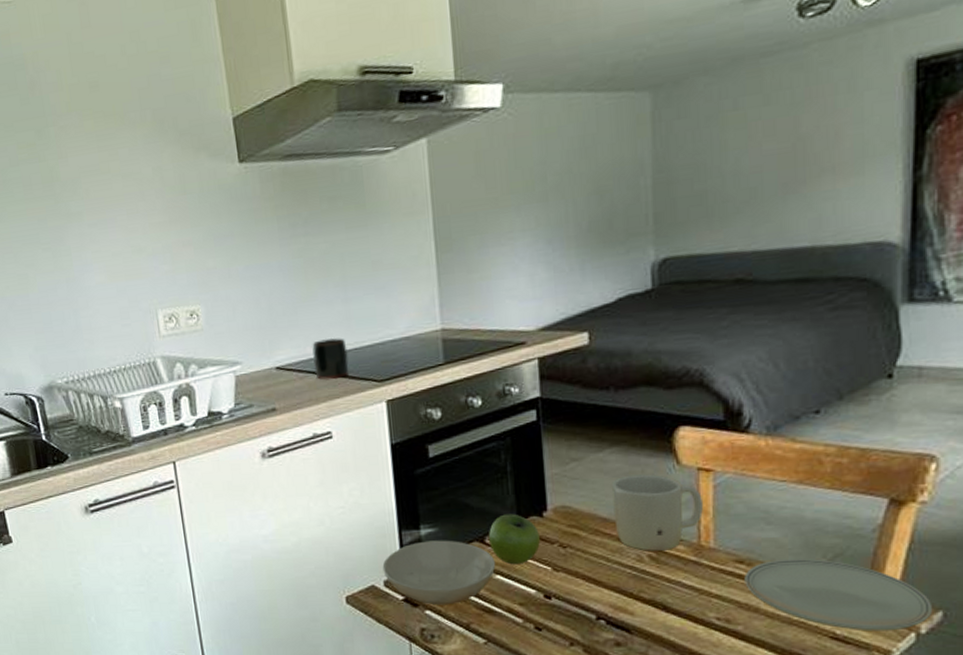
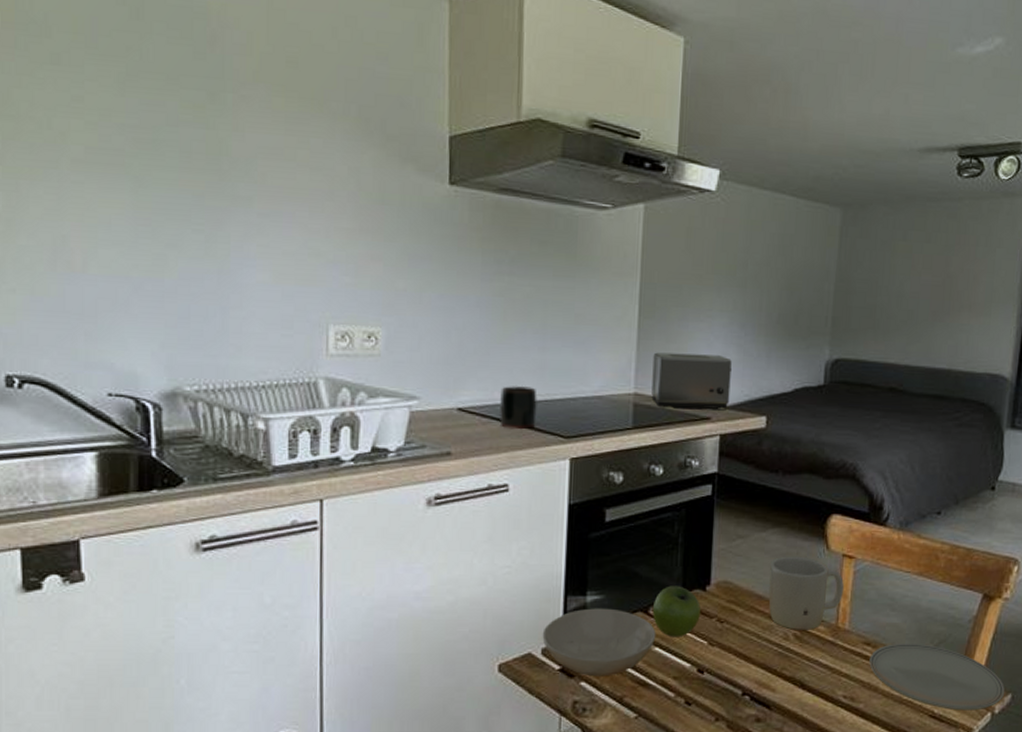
toaster: none [456,276,544,340] -> present [651,352,732,409]

